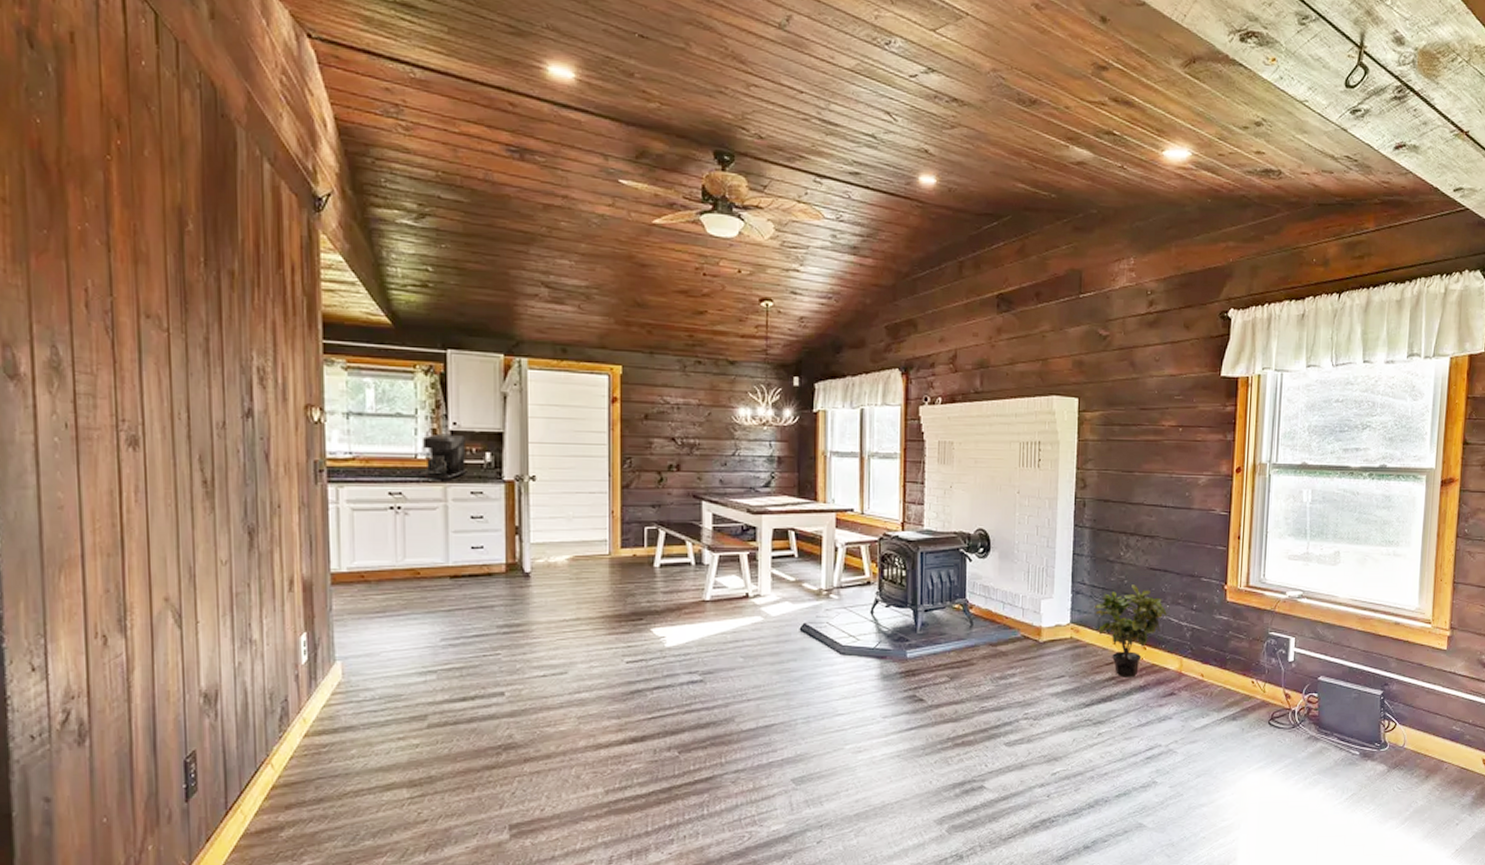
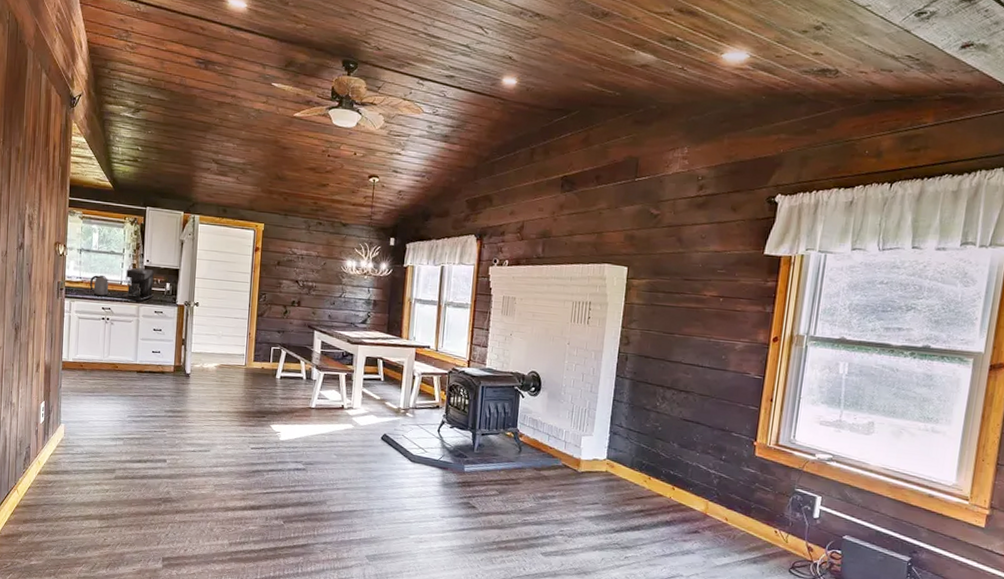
kettle: none [365,446,397,477] -> present [89,274,109,297]
potted plant: present [1094,585,1167,678] -> none [629,432,697,513]

